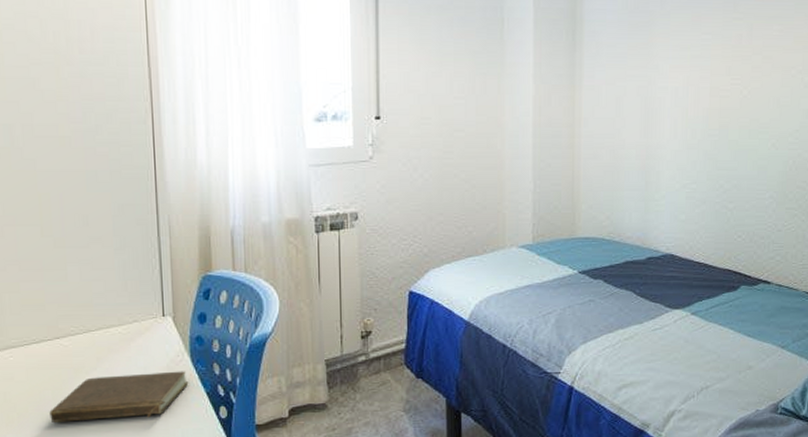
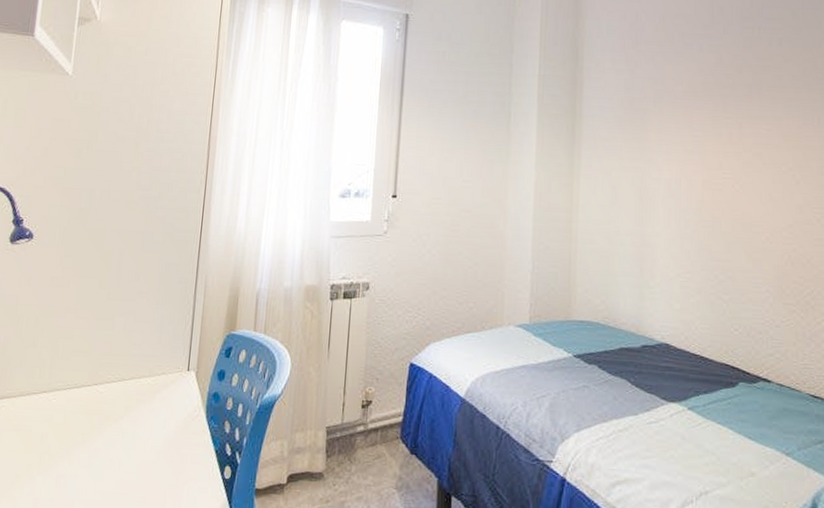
book: present [49,371,189,422] -> none [76,425,201,472]

